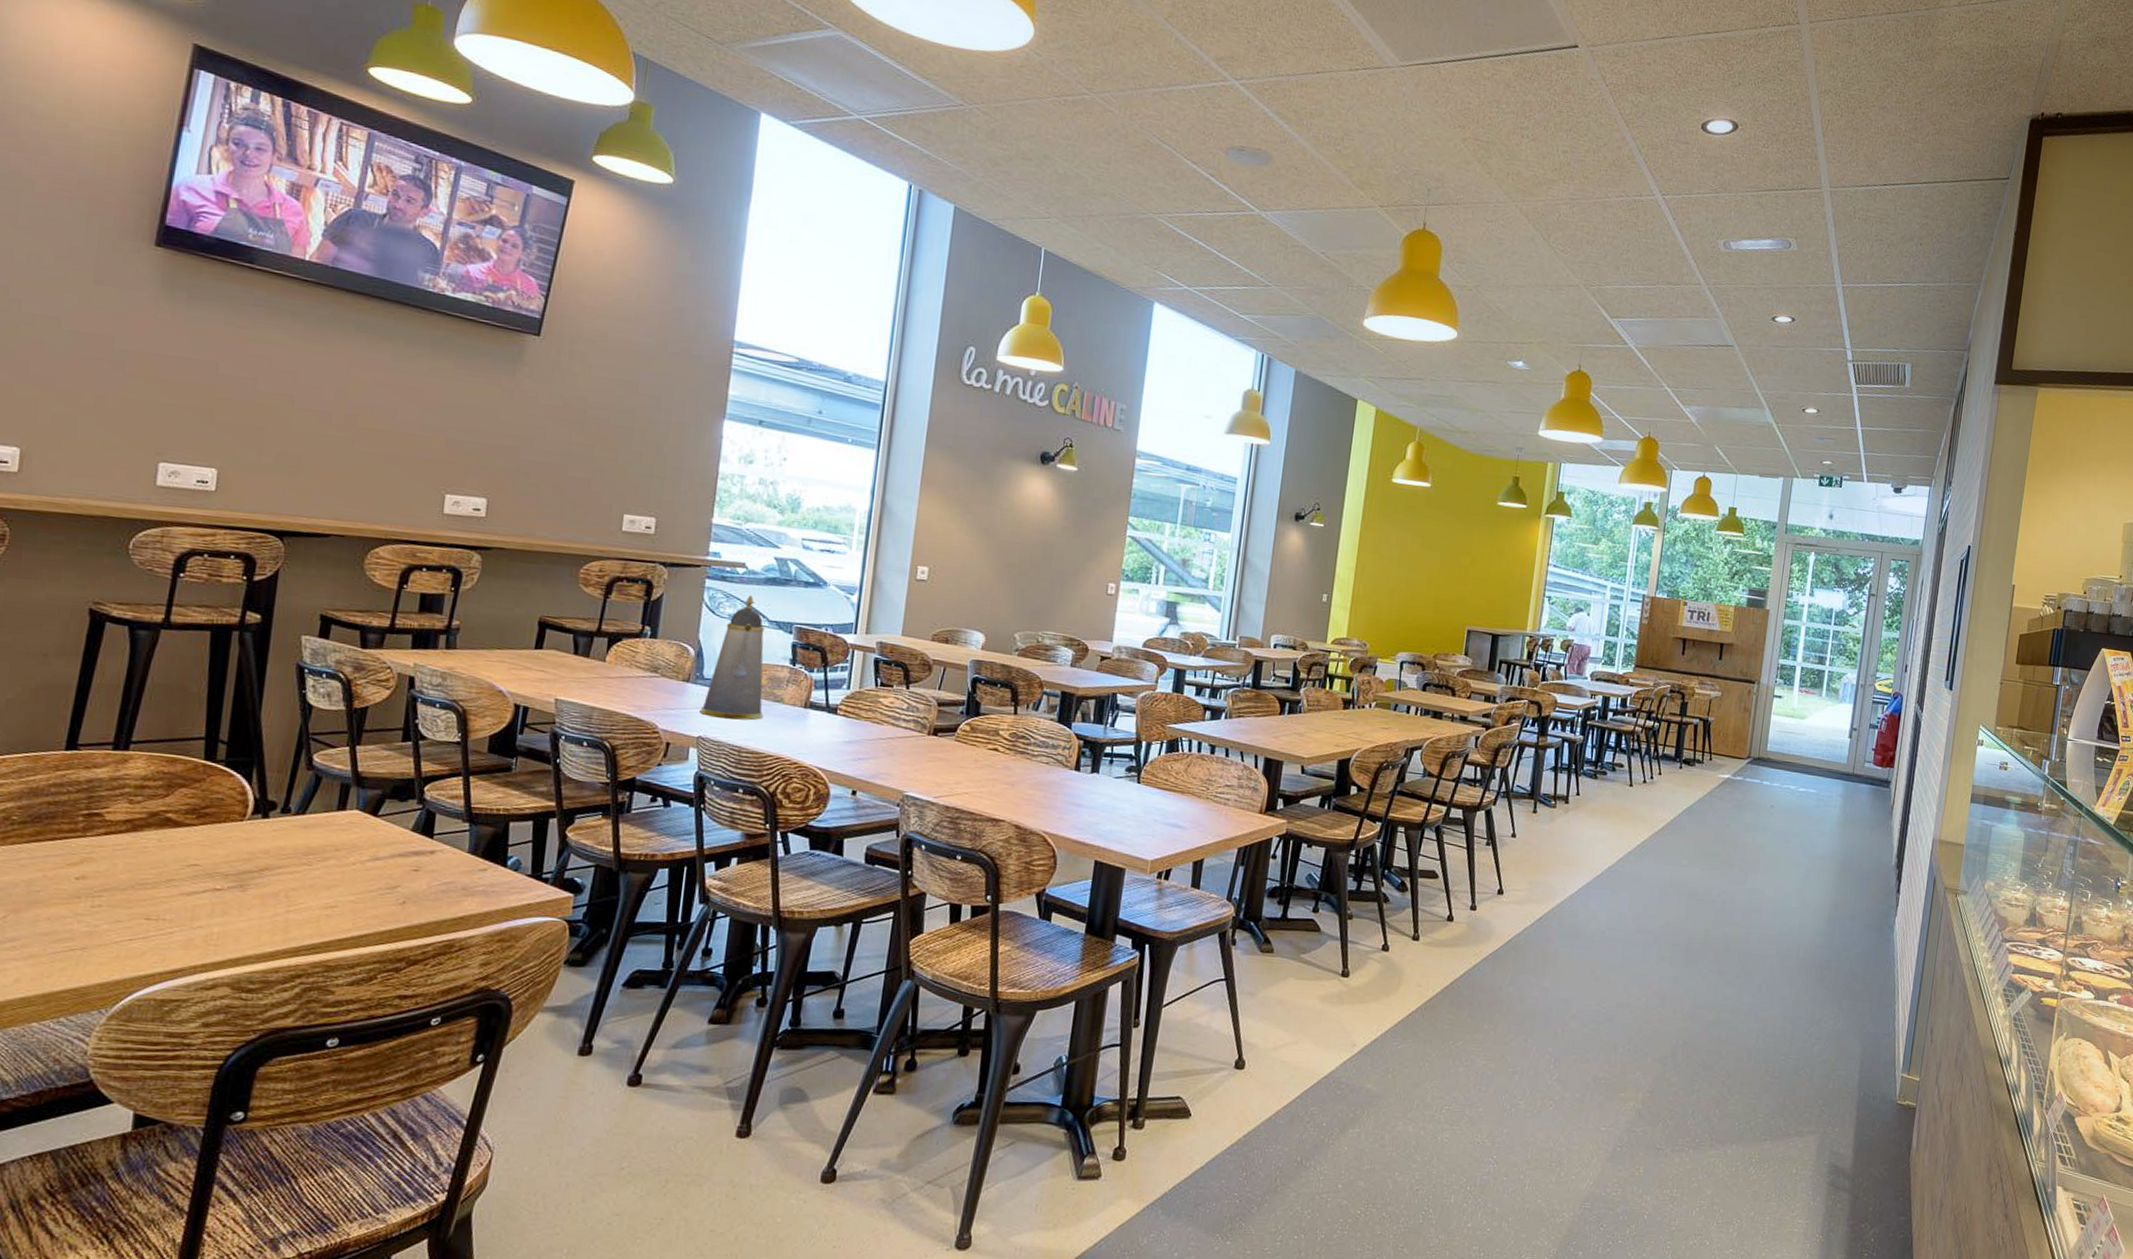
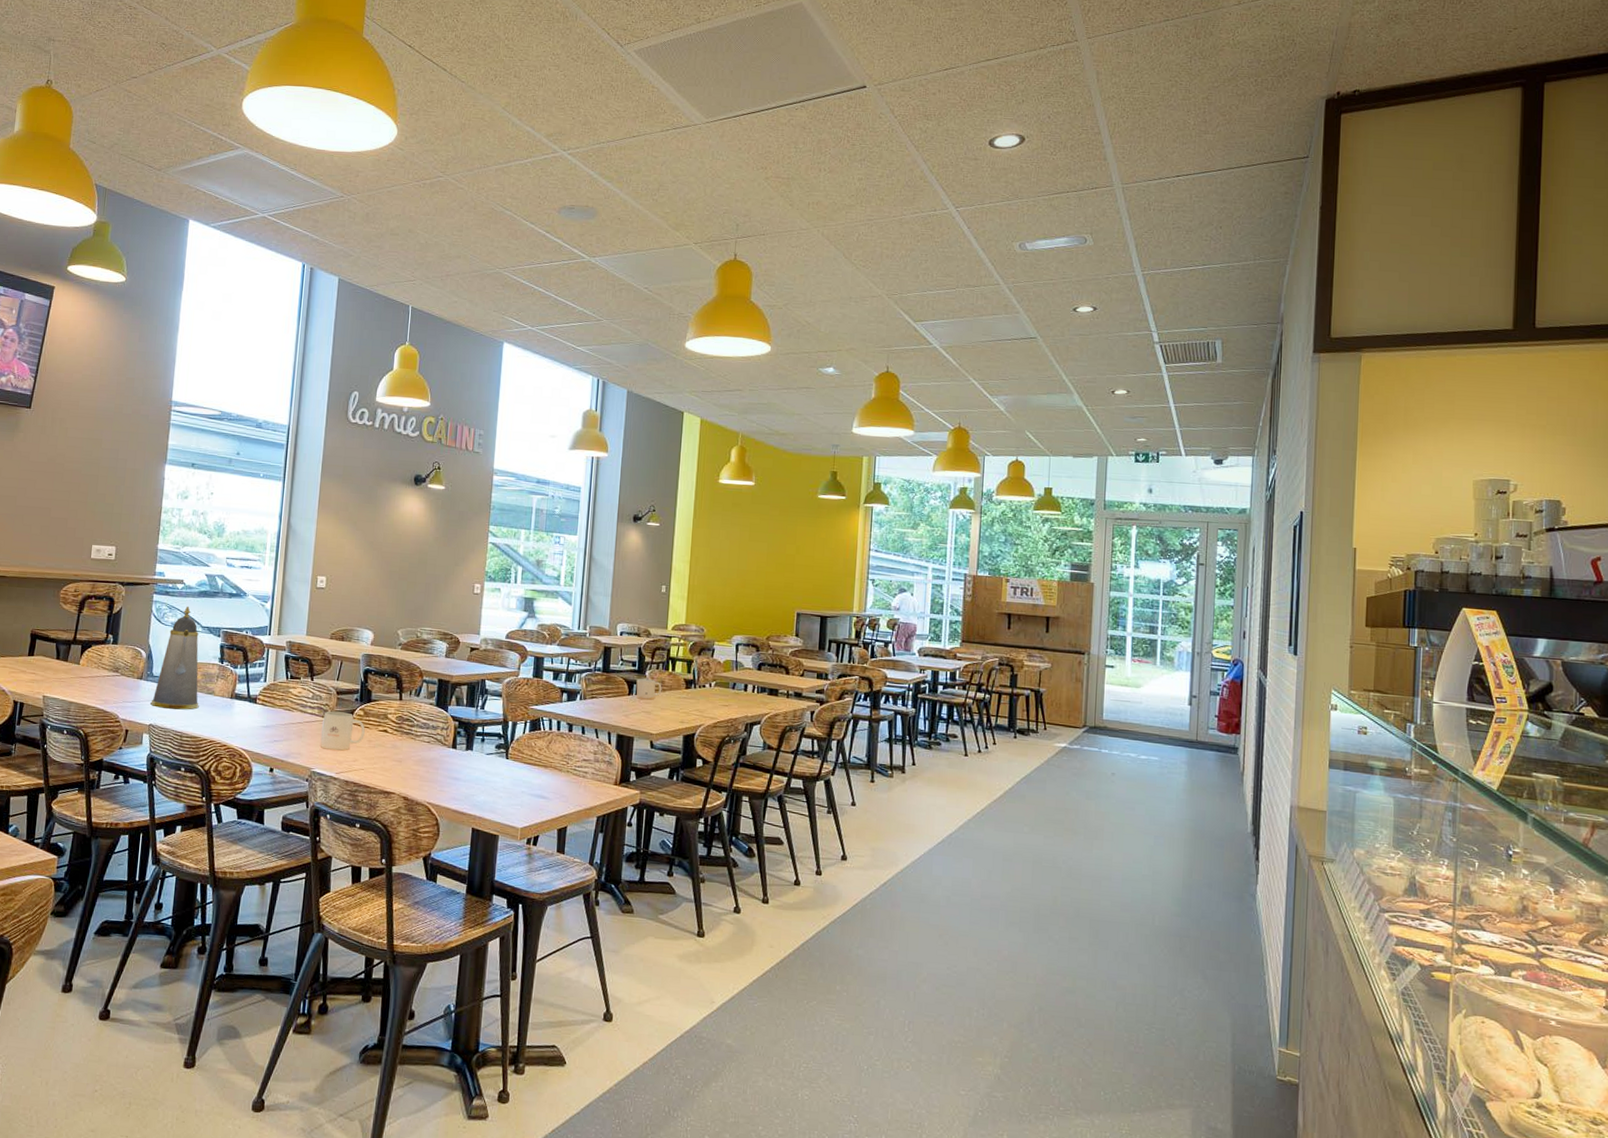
mug: none [915,725,971,772] -> present [320,711,365,752]
mug: none [1288,697,1318,722] -> present [636,679,662,701]

